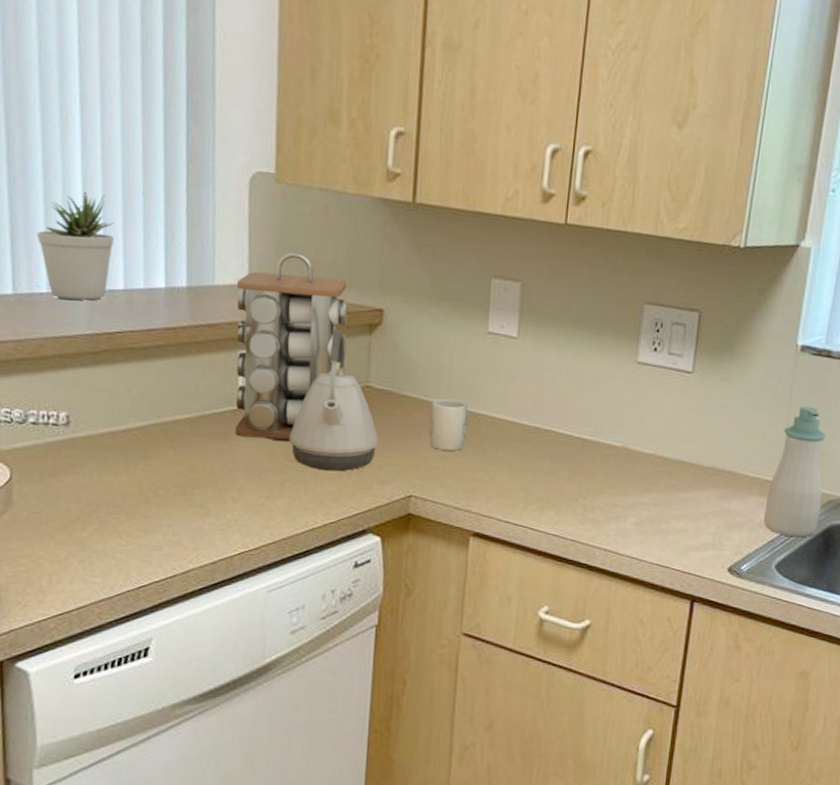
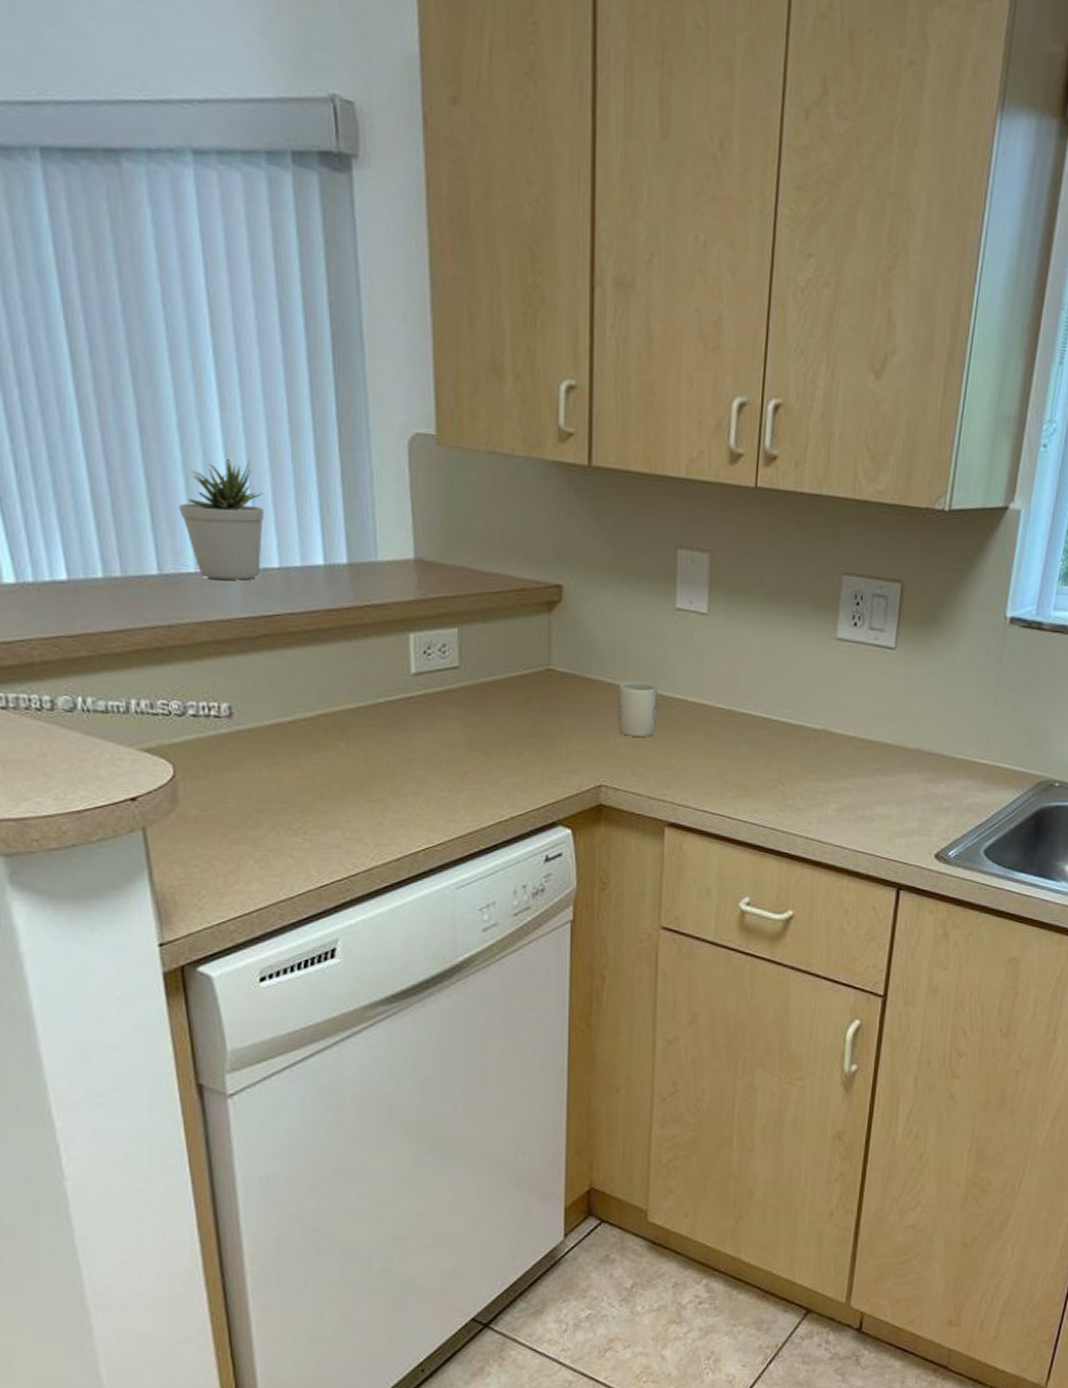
spice rack: present [235,252,349,441] -> none [401,523,525,730]
kettle: present [289,329,378,472] -> none [469,607,564,761]
soap bottle: present [763,406,826,538] -> none [971,683,1036,821]

